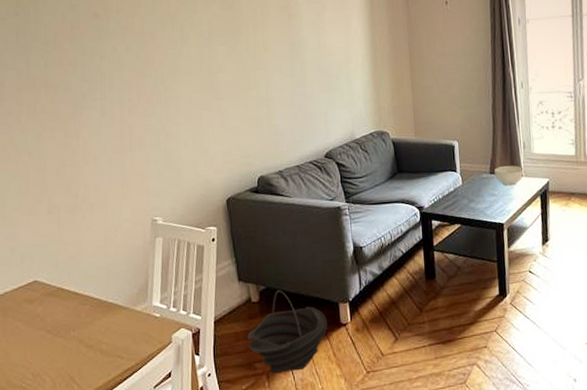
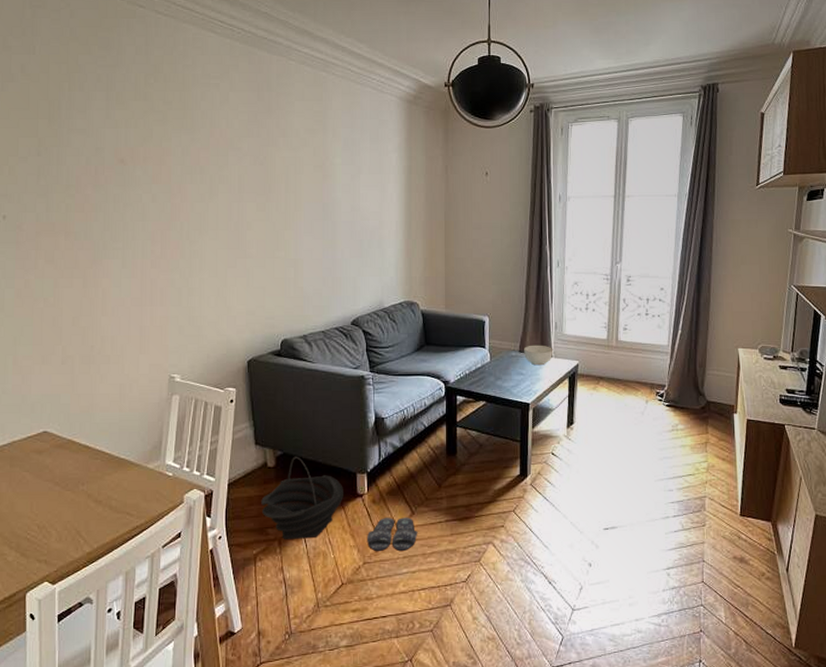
slippers: none [353,343,403,379] -> present [367,517,418,552]

